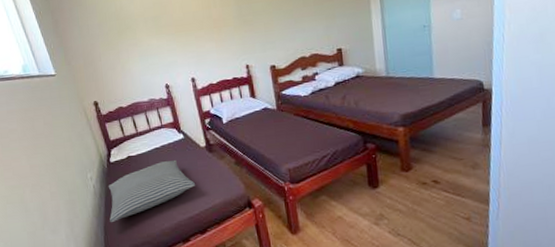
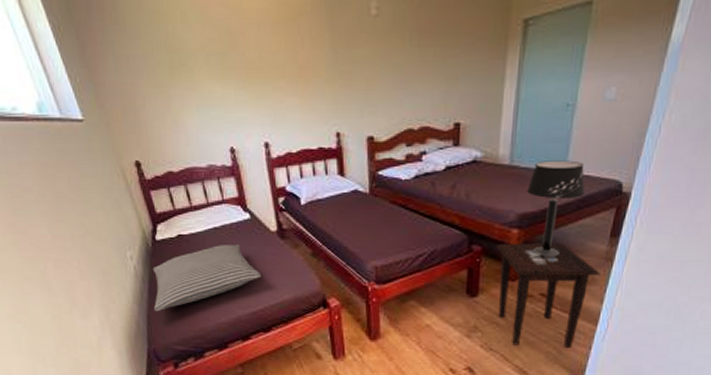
side table: none [386,135,482,229] -> present [495,242,601,348]
table lamp: none [404,68,453,148] -> present [527,160,585,256]

